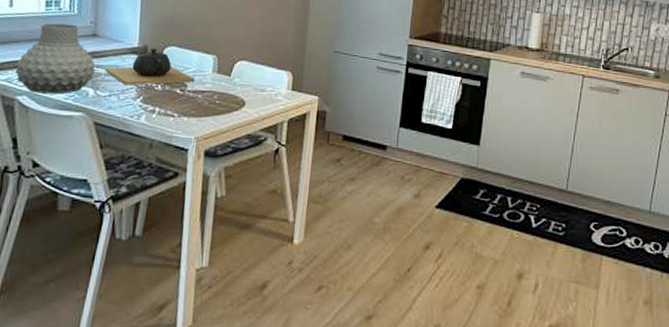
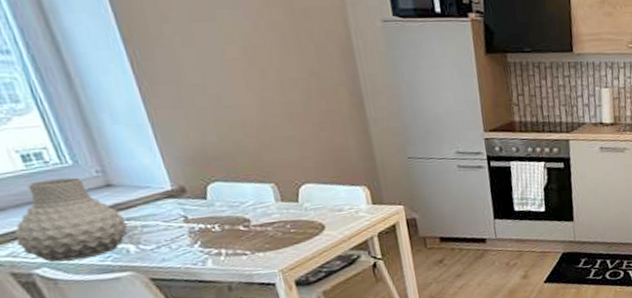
teapot: present [104,48,196,86] -> none [139,188,259,234]

